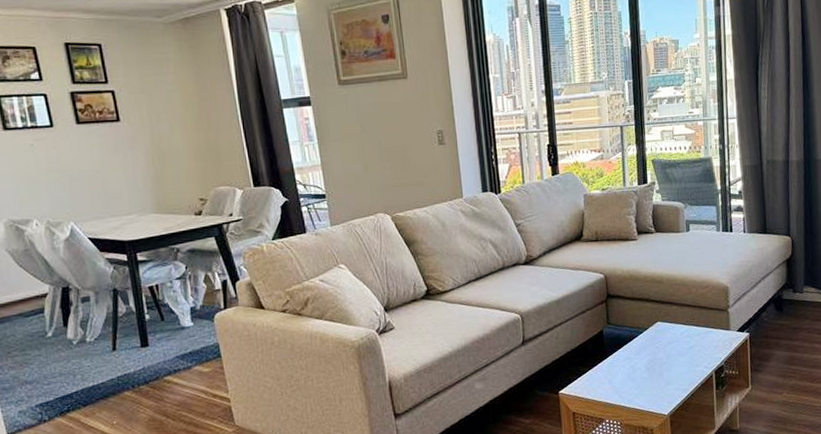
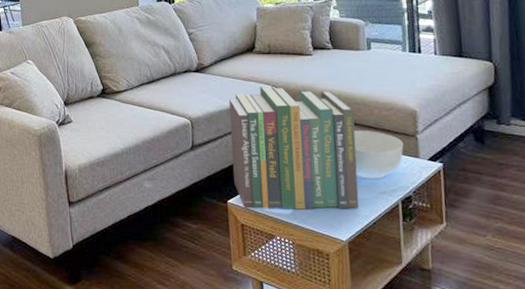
books: none [559,274,679,397] -> present [229,87,359,210]
bowl: none [674,308,717,355] -> present [354,129,404,180]

